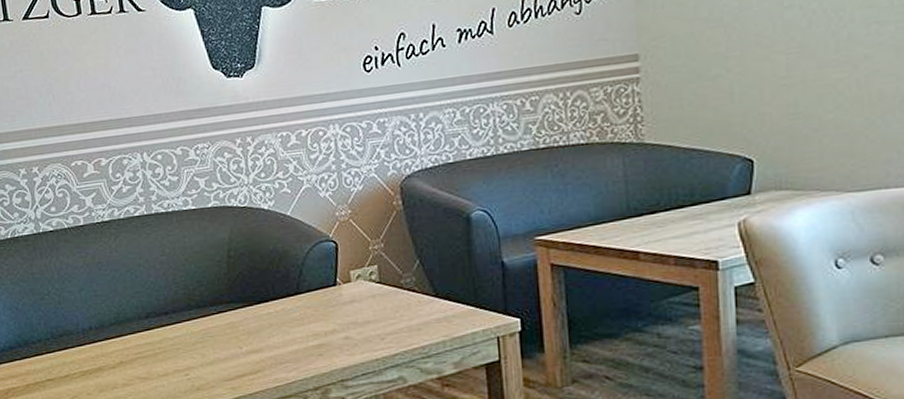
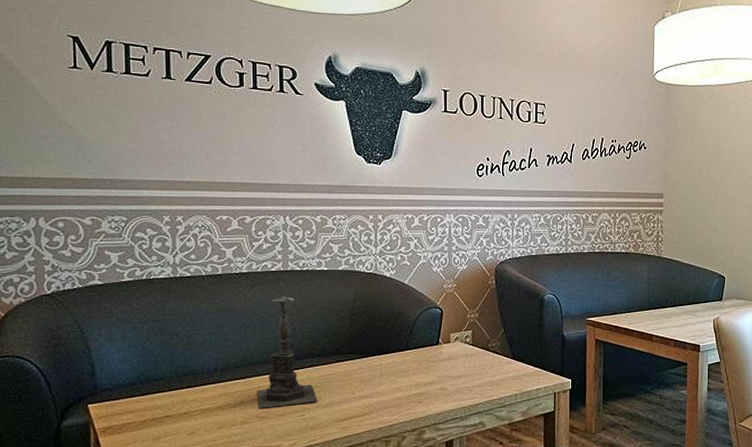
candle holder: none [135,228,202,369] -> present [257,283,318,409]

